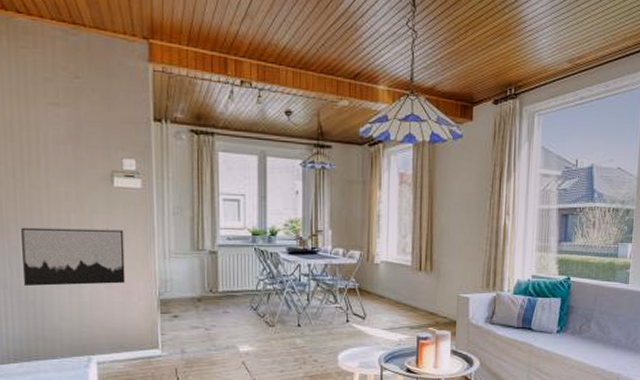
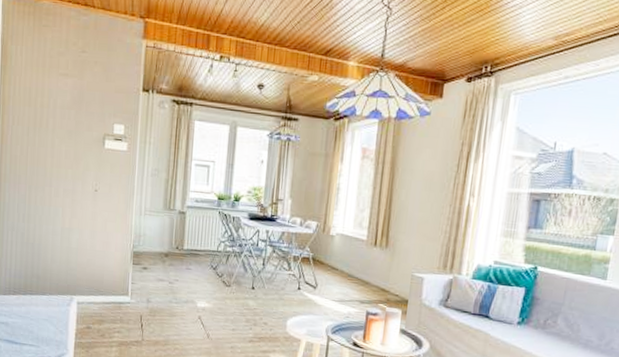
wall art: present [21,227,126,286] -> none [27,179,109,235]

